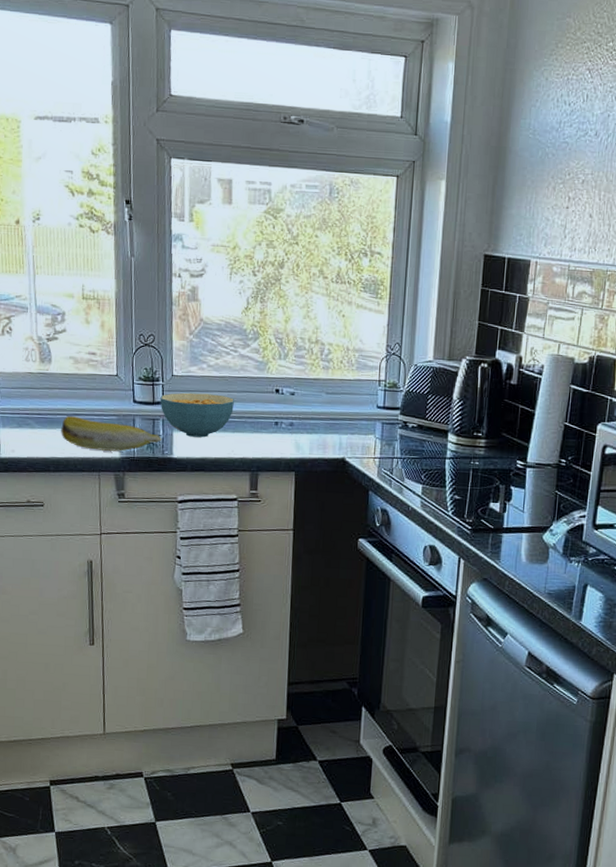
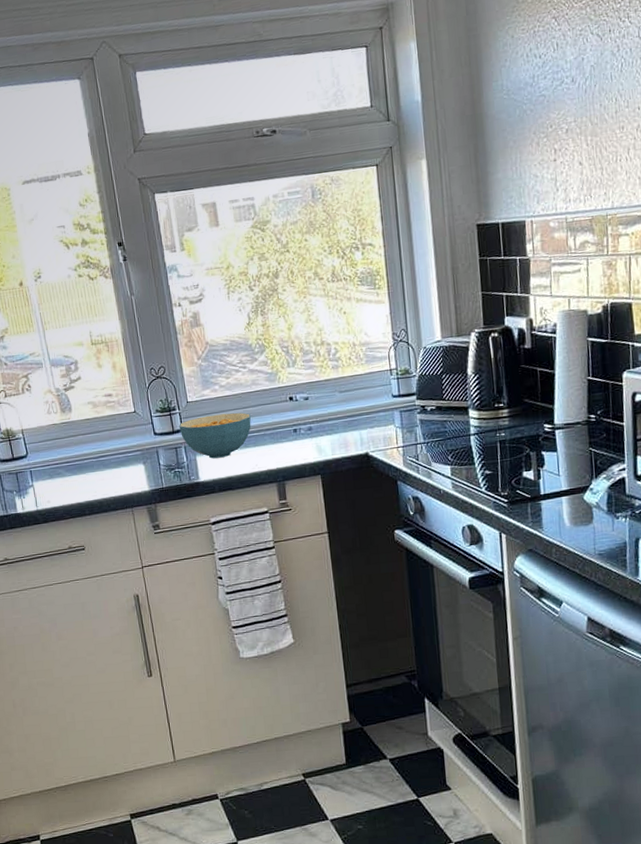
banana: present [61,415,163,451] -> none [90,457,187,487]

